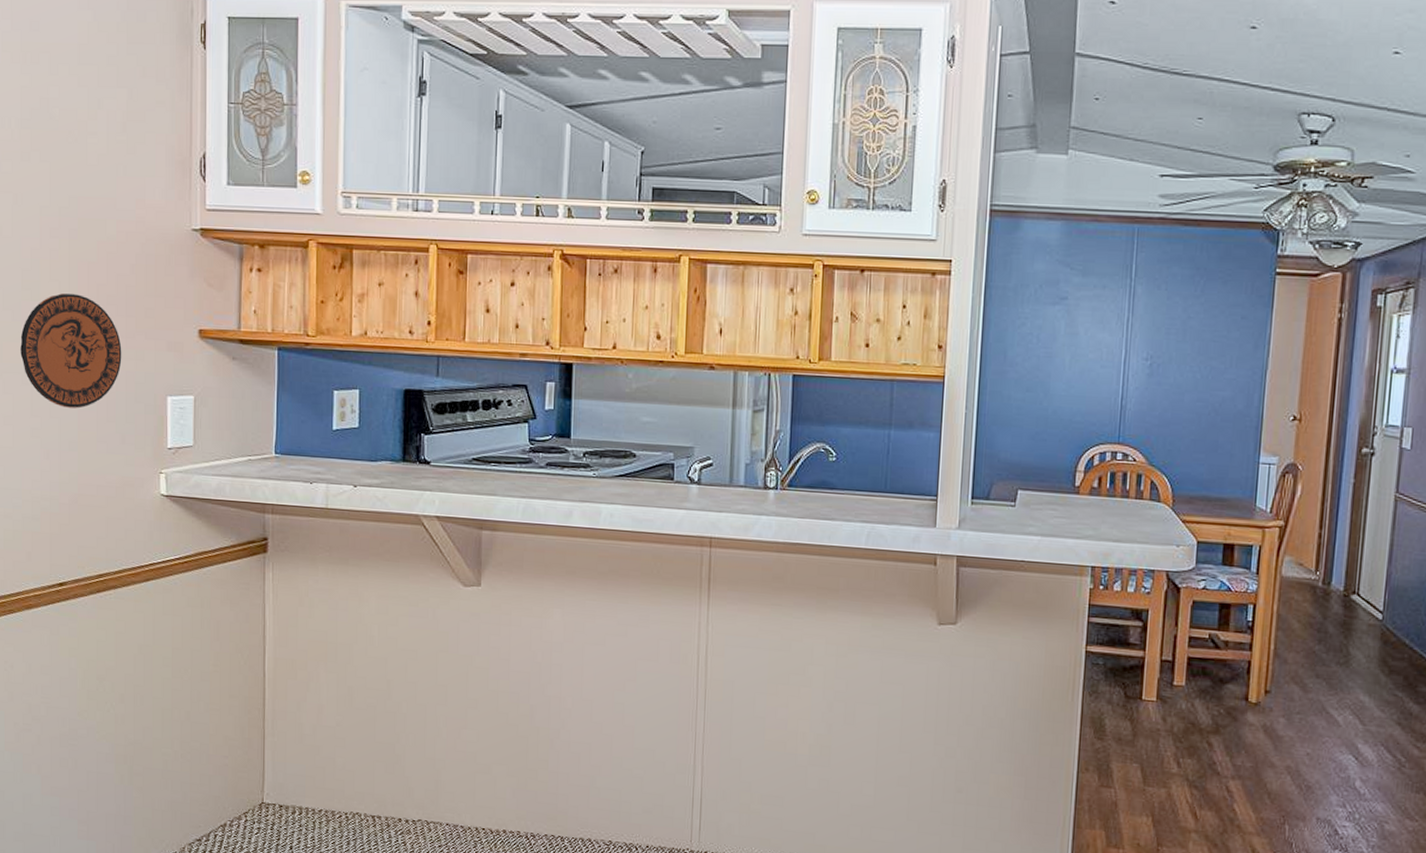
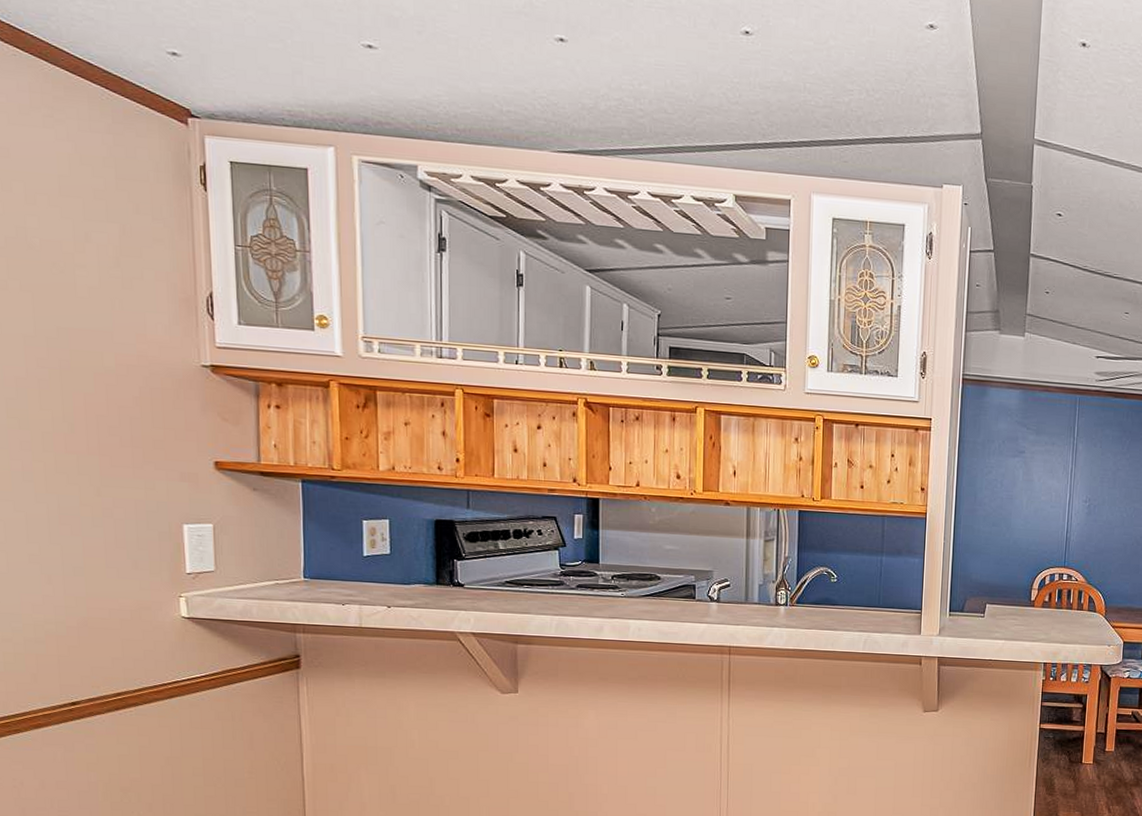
decorative plate: present [20,293,122,409] -> none [9,423,130,535]

